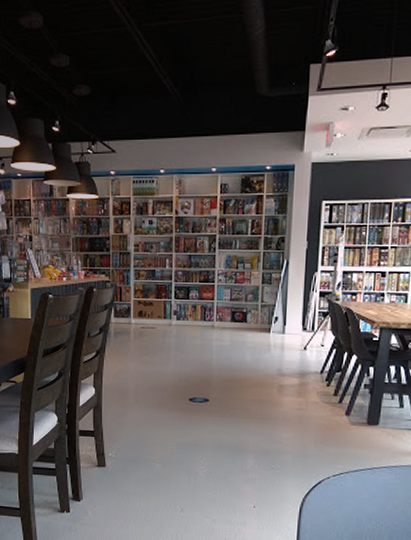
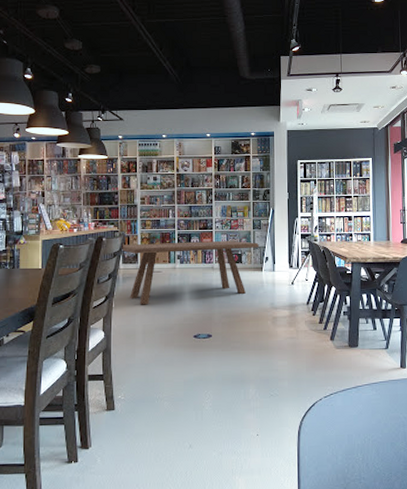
dining table: none [115,295,268,363] -> present [123,240,259,305]

